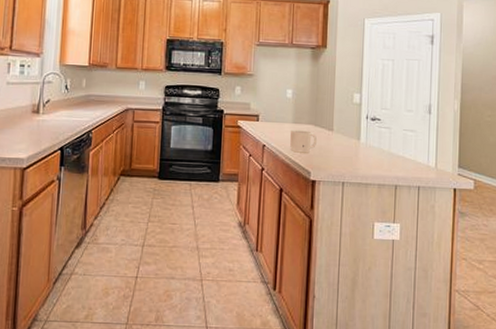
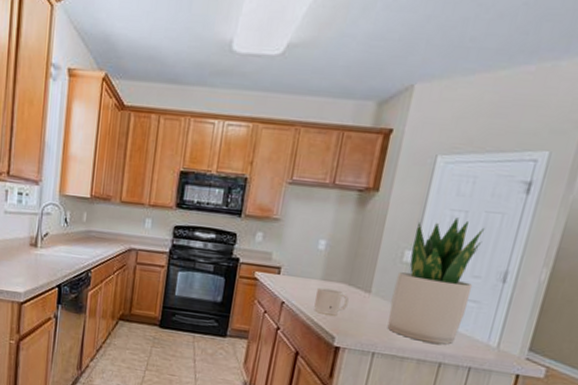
planter: none [350,65,408,169] -> present [387,217,484,345]

